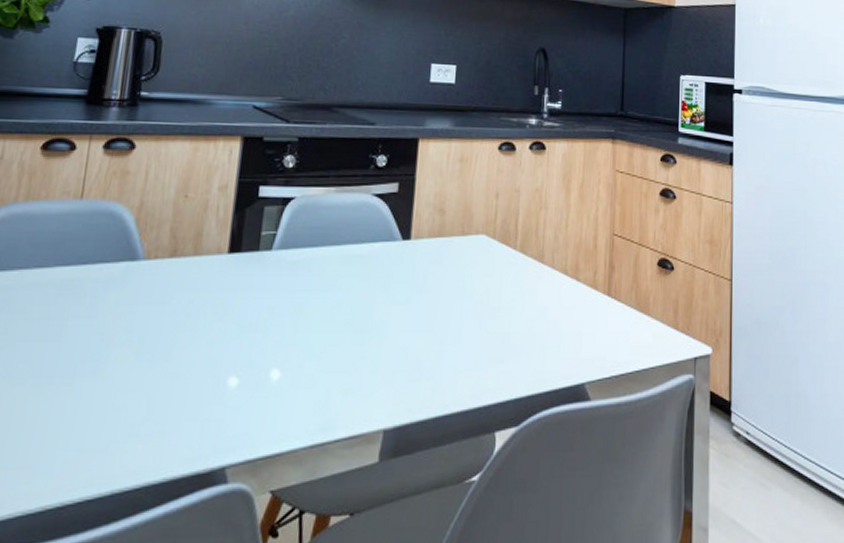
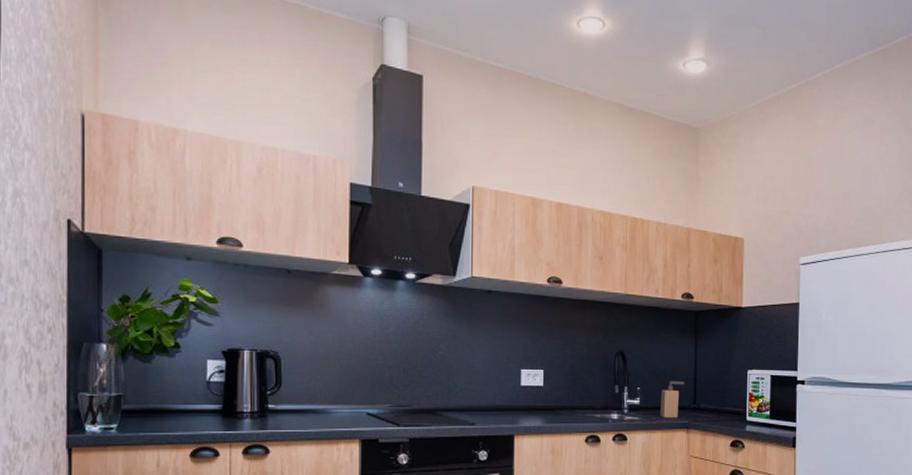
soap dispenser: none [583,83,612,127] -> present [659,380,685,419]

